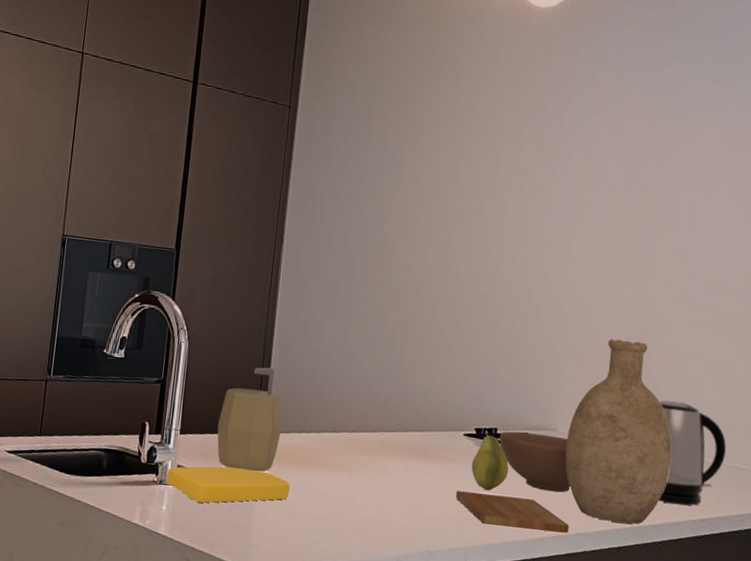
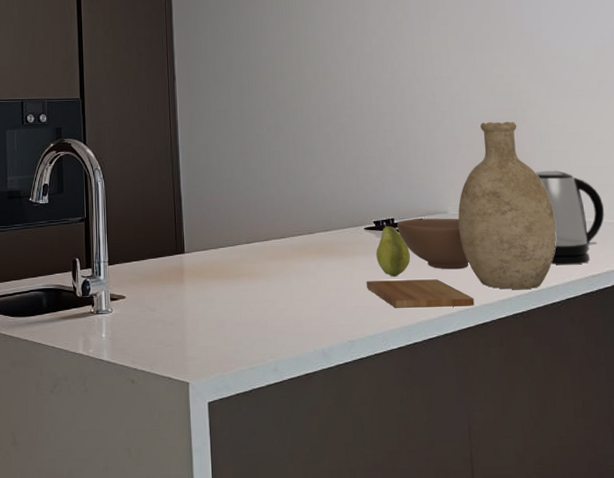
sponge: present [166,466,290,503] -> none [102,288,215,326]
soap dispenser: present [217,367,282,472] -> none [141,192,200,290]

